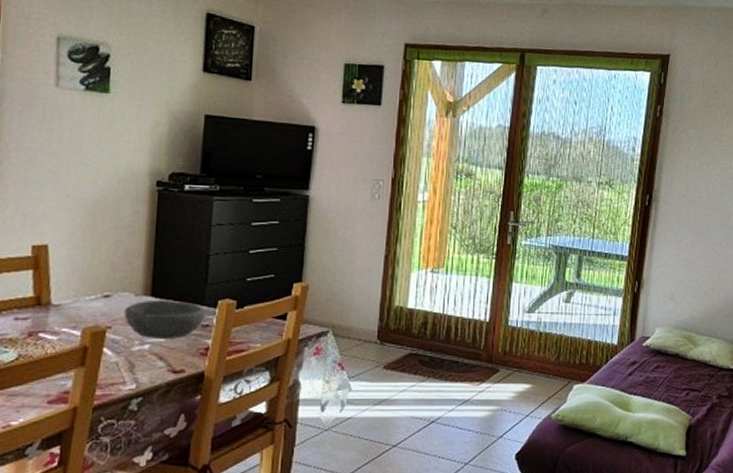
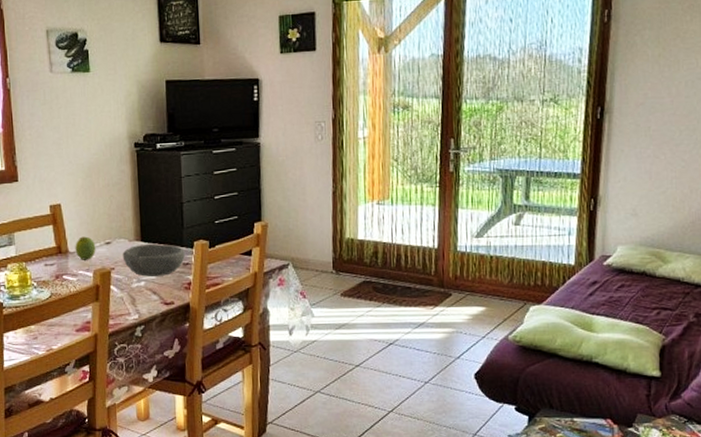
fruit: none [60,286,90,315] -> present [75,236,96,260]

